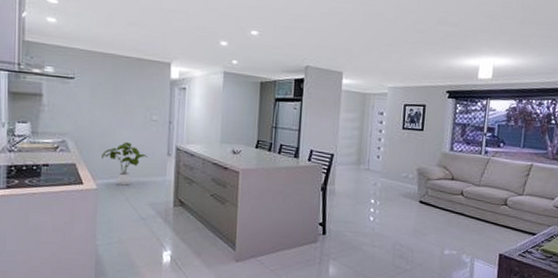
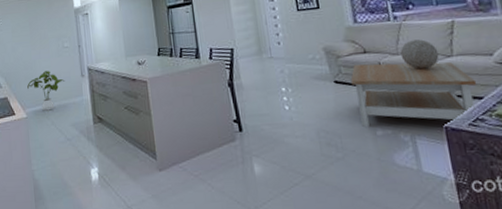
coffee table: none [433,188,535,250] -> present [350,62,477,127]
decorative sphere: none [481,175,513,203] -> present [400,39,439,70]

